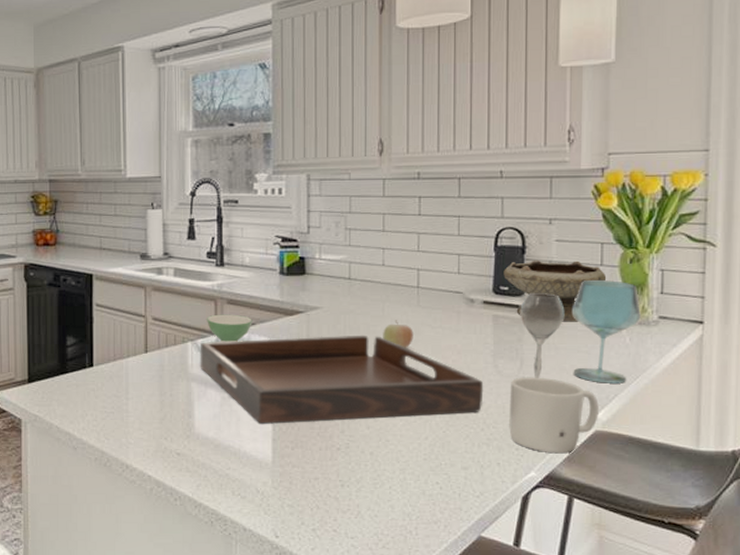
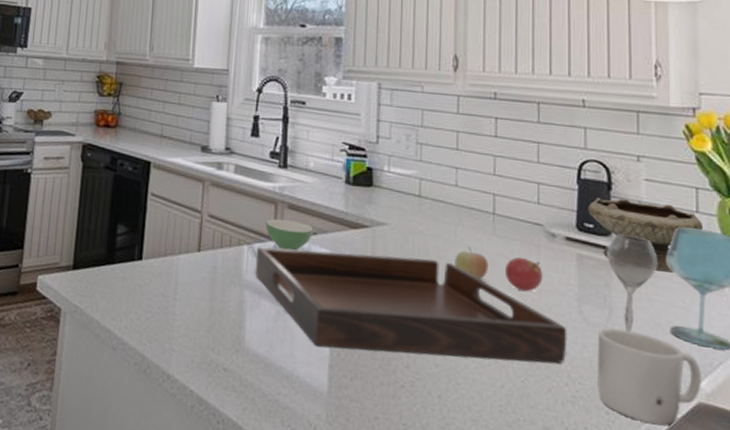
fruit: none [428,323,462,354] -> present [504,256,543,292]

